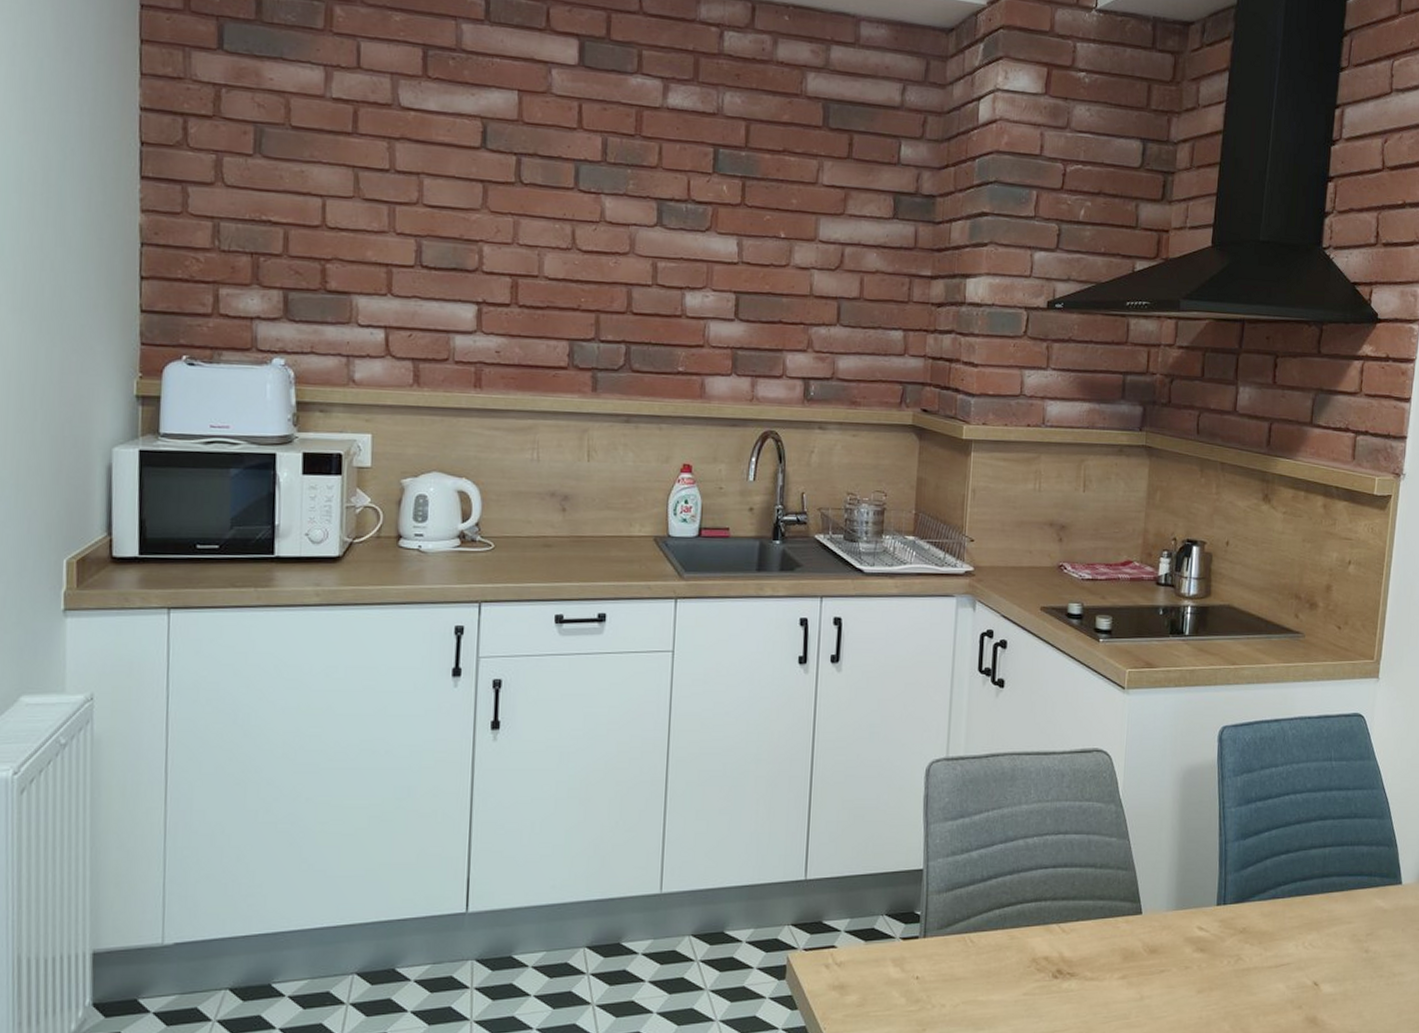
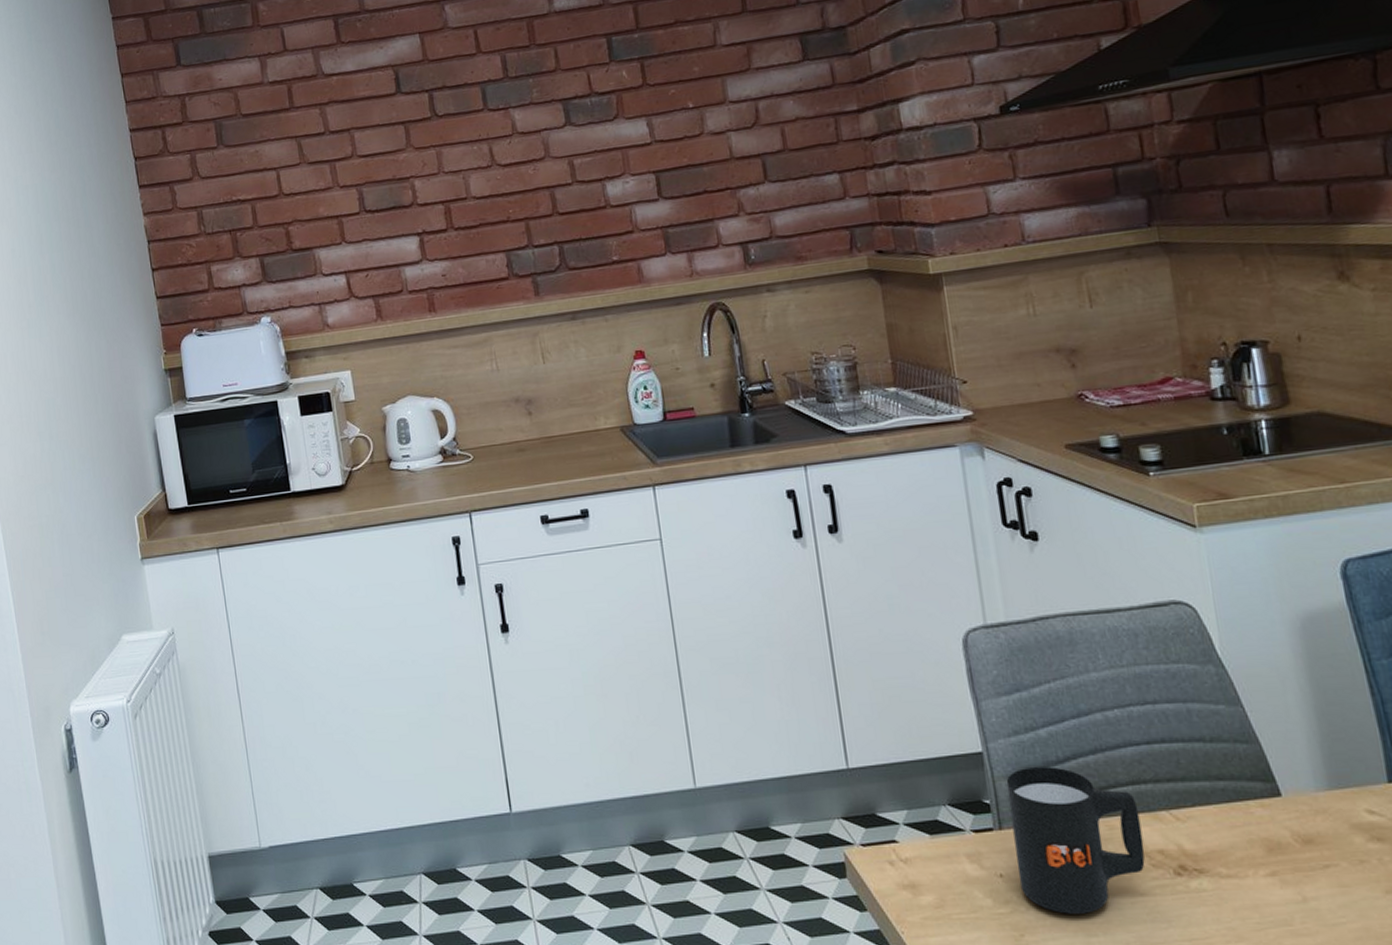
mug: none [931,884,1036,1011] -> present [1006,767,1145,914]

